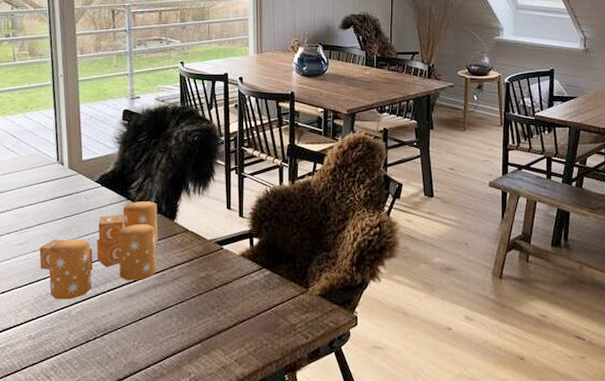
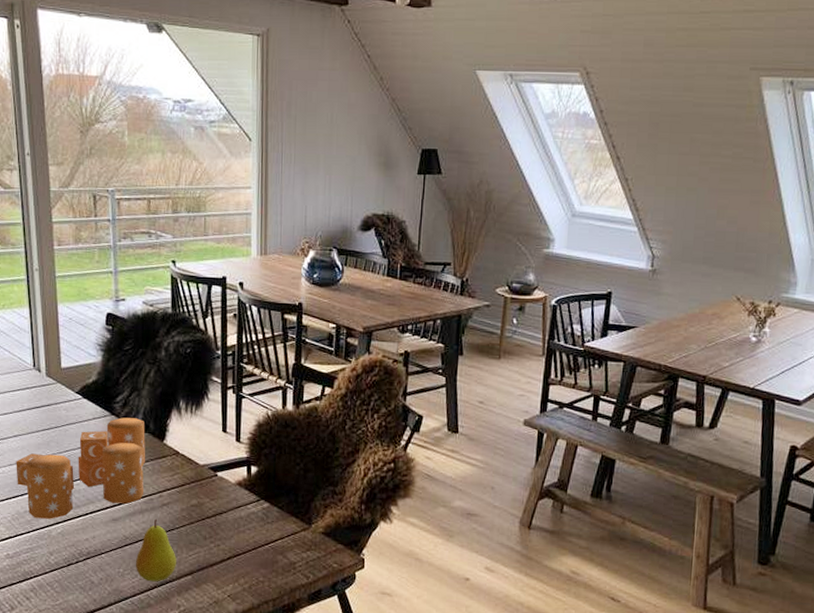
fruit: none [149,292,187,352] -> present [135,518,176,582]

